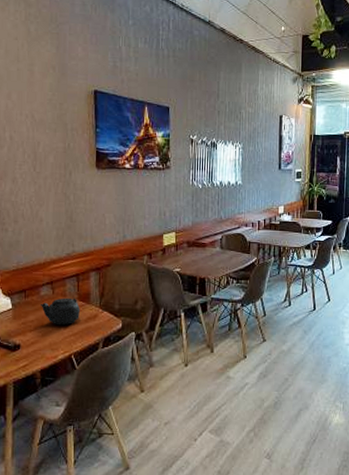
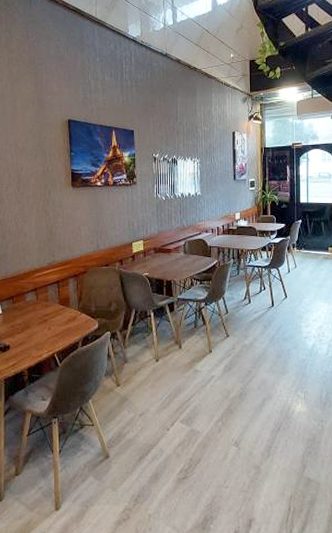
teapot: present [40,297,81,326] -> none [26,302,62,328]

